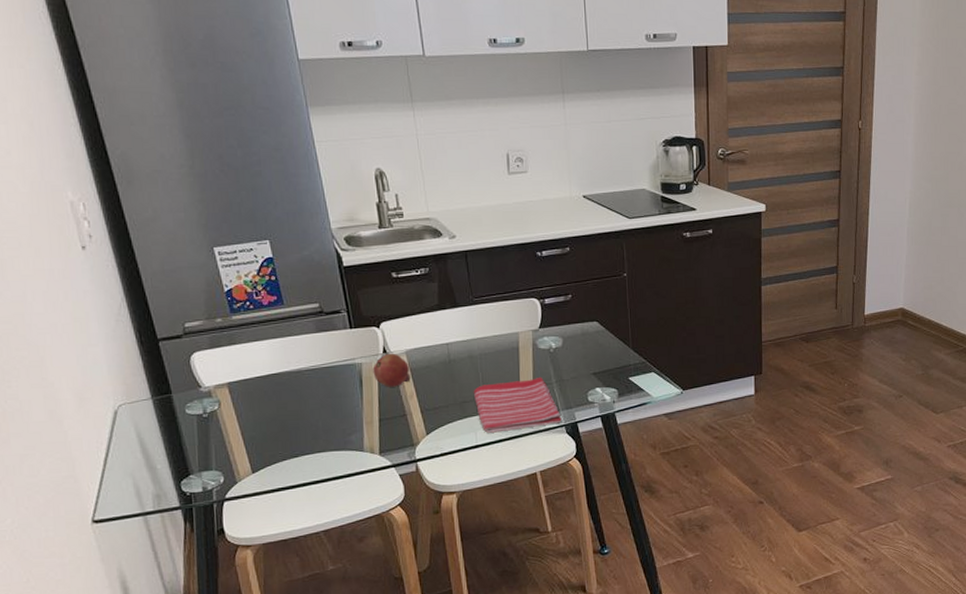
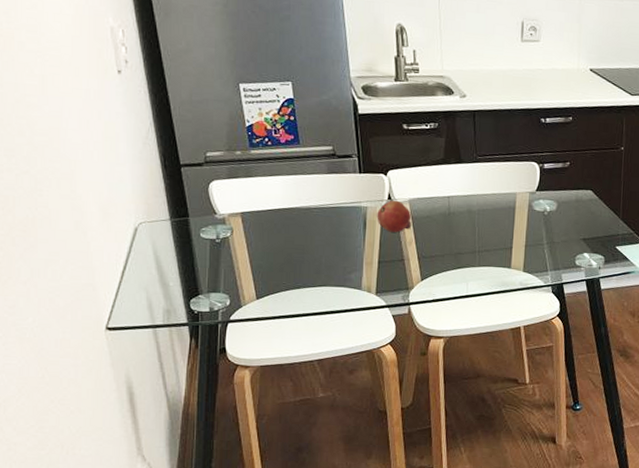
dish towel: present [473,376,562,433] -> none [468,237,549,286]

